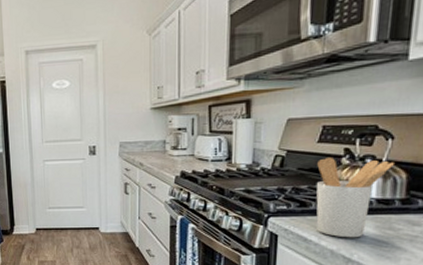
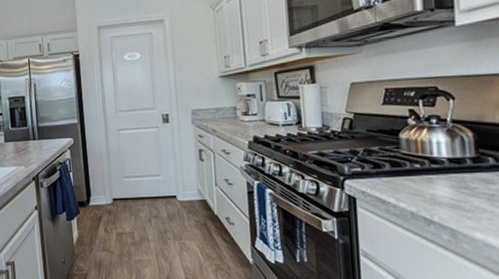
utensil holder: present [316,158,394,238] -> none [385,119,459,199]

